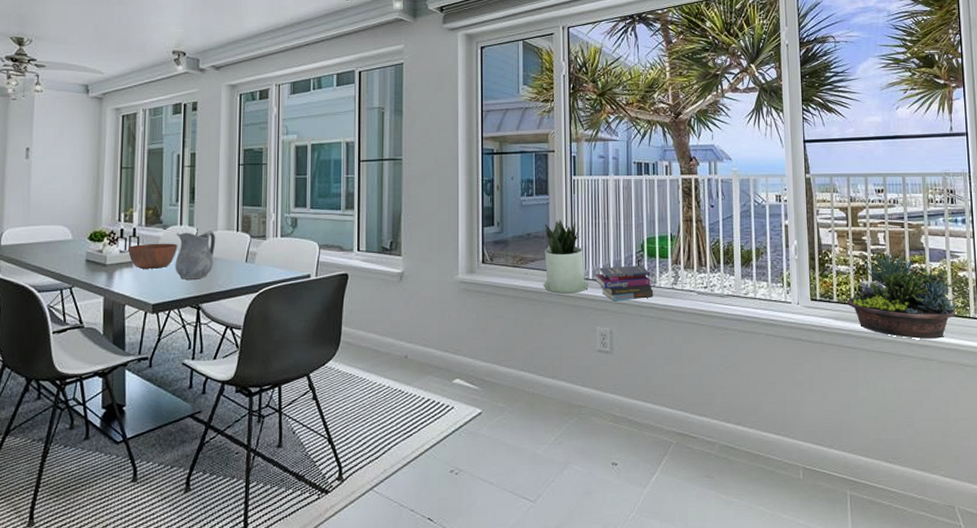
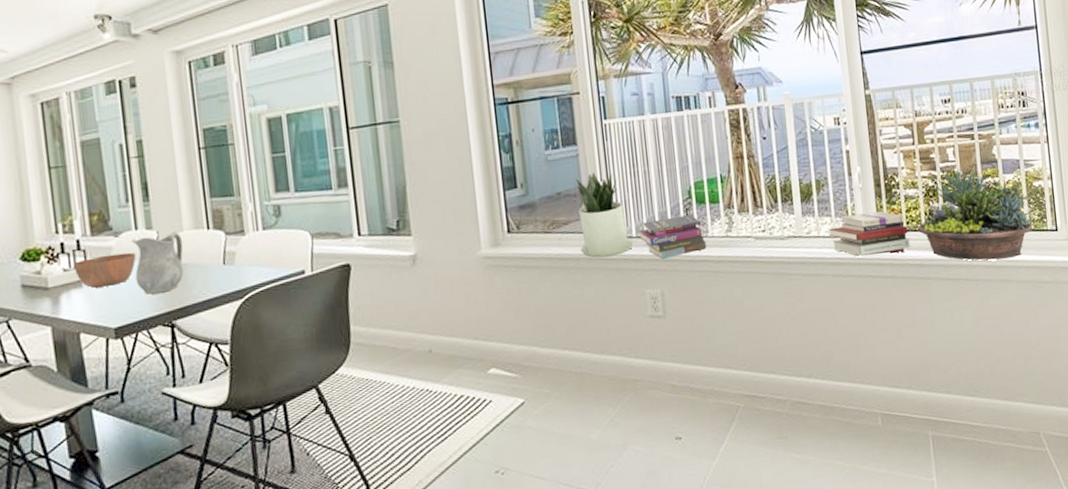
books: none [765,282,839,321] -> present [828,211,910,257]

